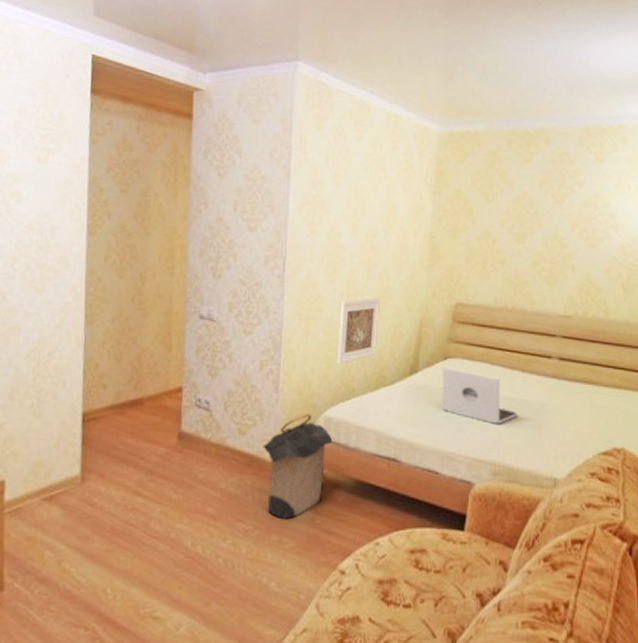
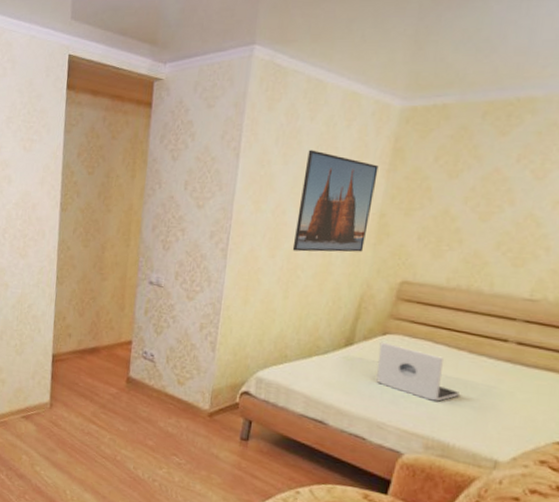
laundry hamper: present [263,414,335,519] -> none [198,372,264,460]
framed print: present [336,298,380,365] -> none [271,272,320,332]
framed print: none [350,170,425,276] -> present [292,149,379,252]

